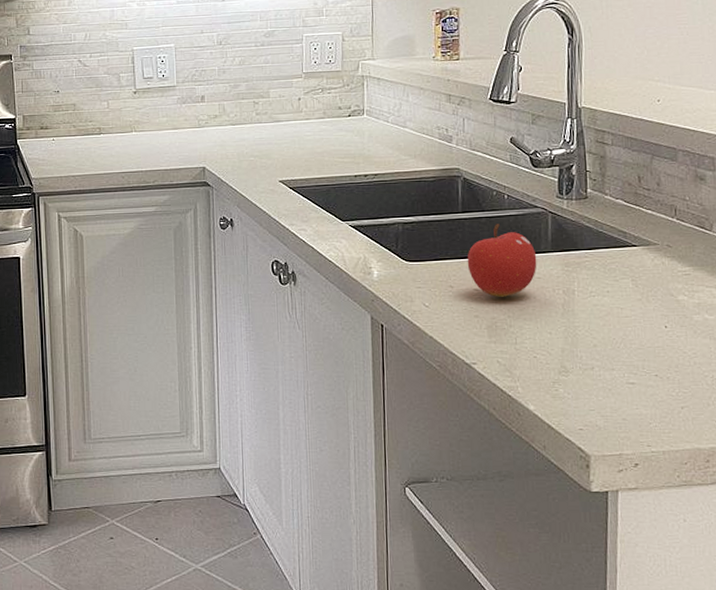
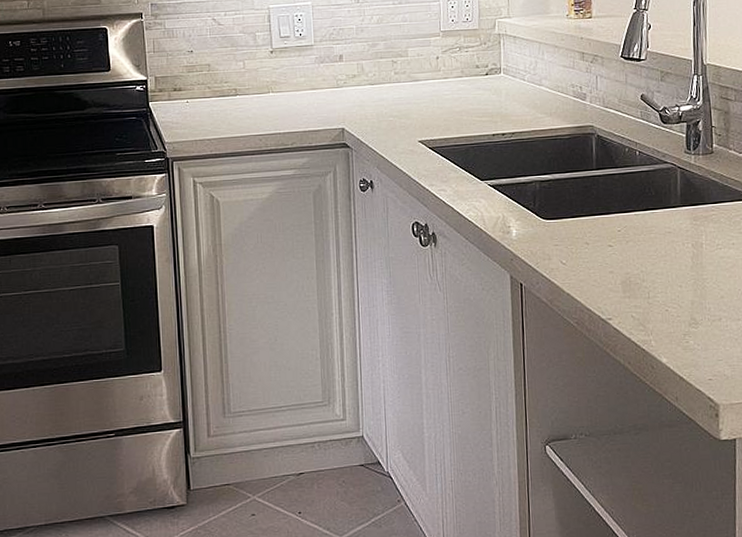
fruit: present [467,224,537,297] -> none [601,180,668,252]

